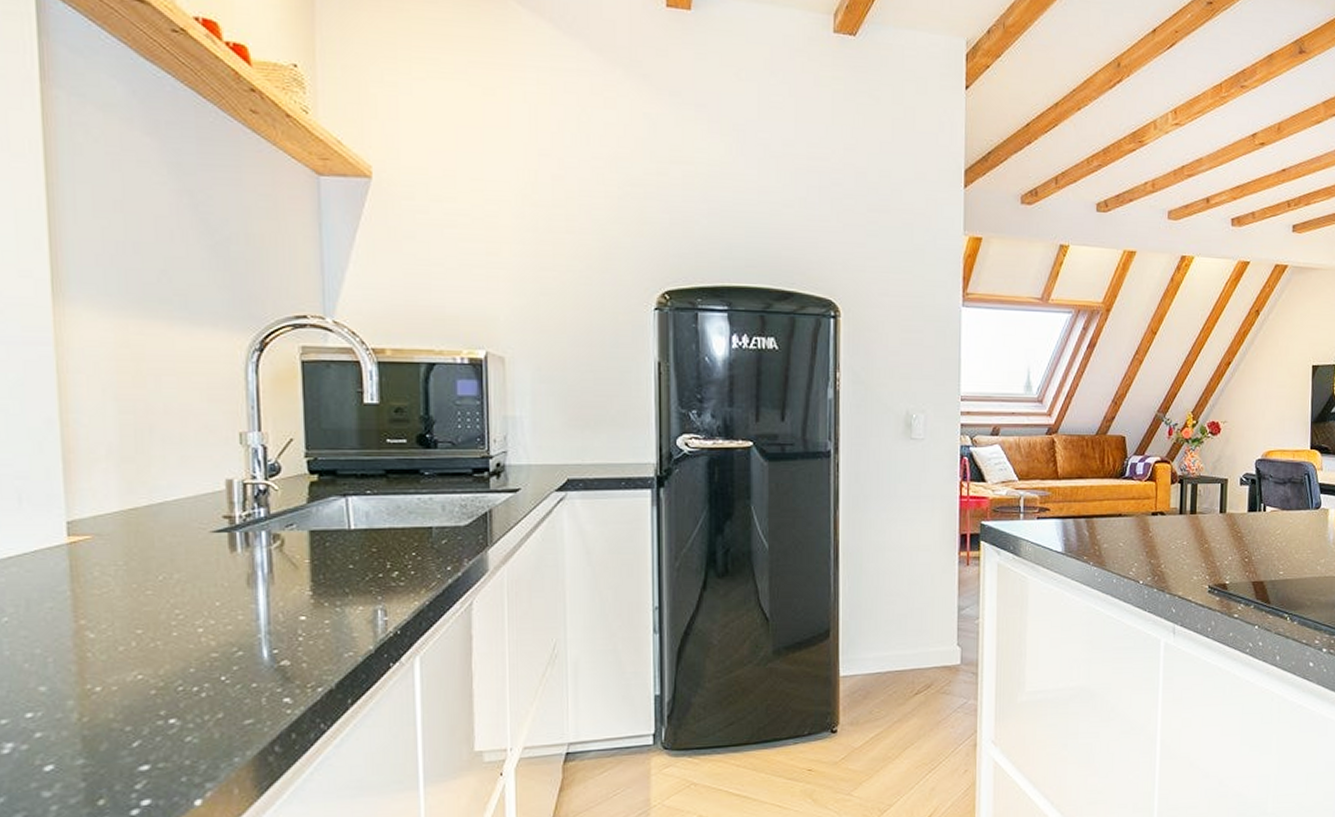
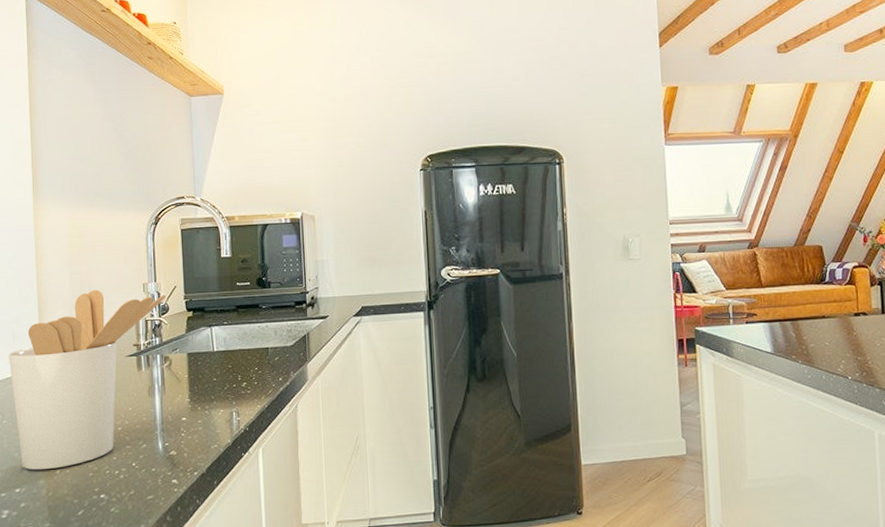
utensil holder: none [11,437,277,687] -> present [9,289,166,470]

